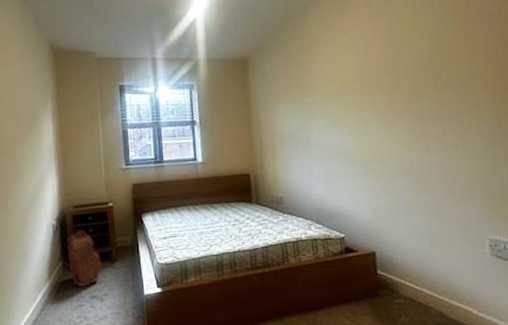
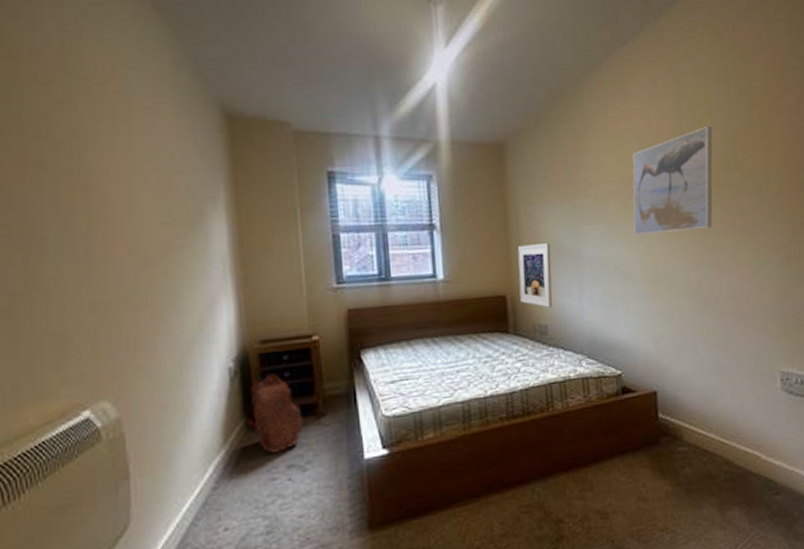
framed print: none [258,133,287,184] -> present [517,243,553,308]
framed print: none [351,36,422,126] -> present [632,126,713,236]

